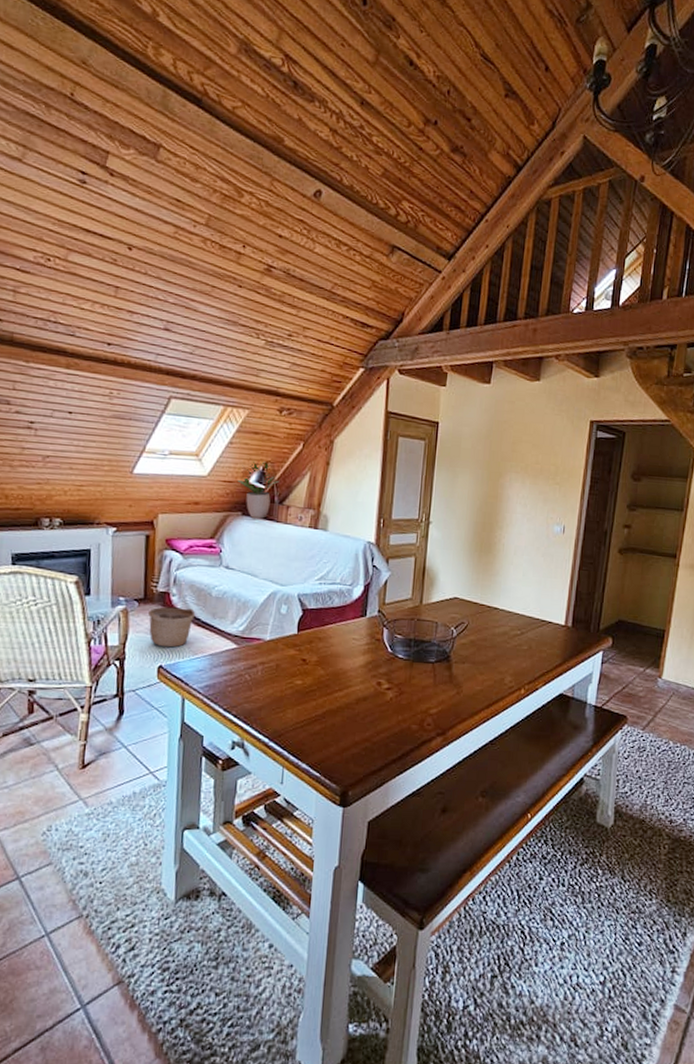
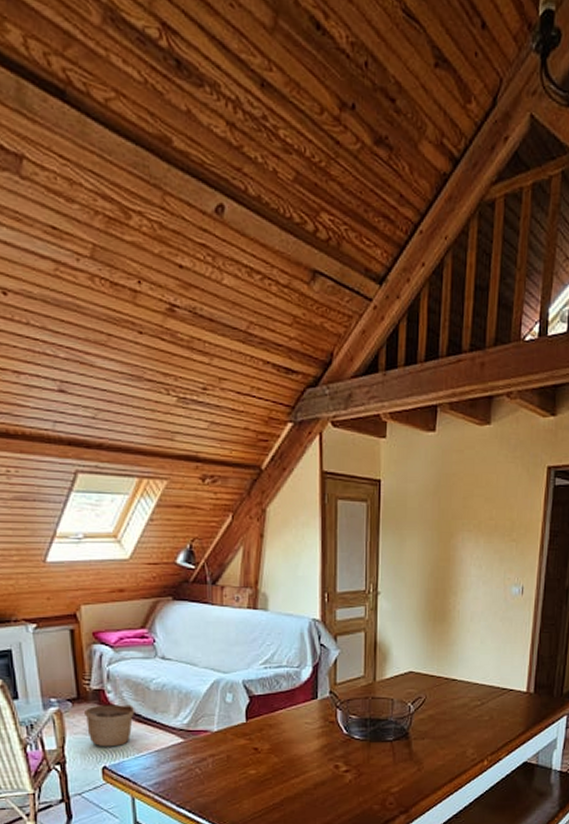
potted plant: present [237,461,279,520] -> none [163,538,209,604]

